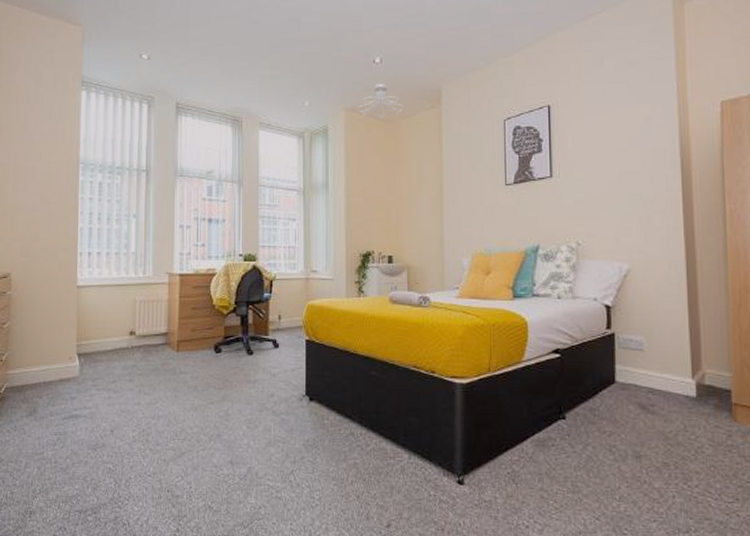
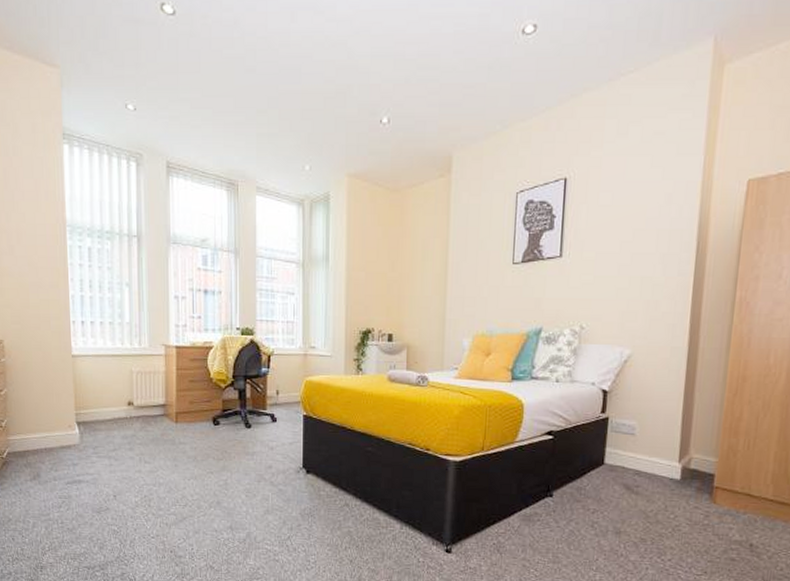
ceiling light fixture: present [356,83,406,119] -> none [360,147,413,187]

